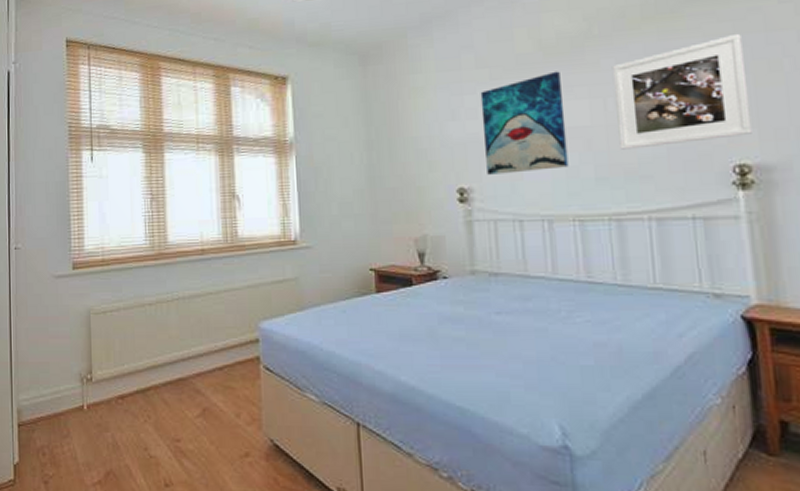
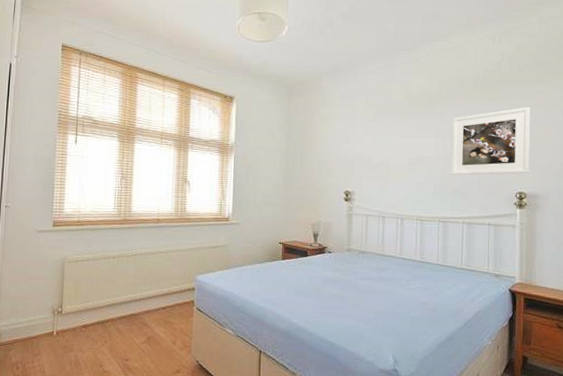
wall art: present [480,71,569,175] -> none [365,117,419,184]

